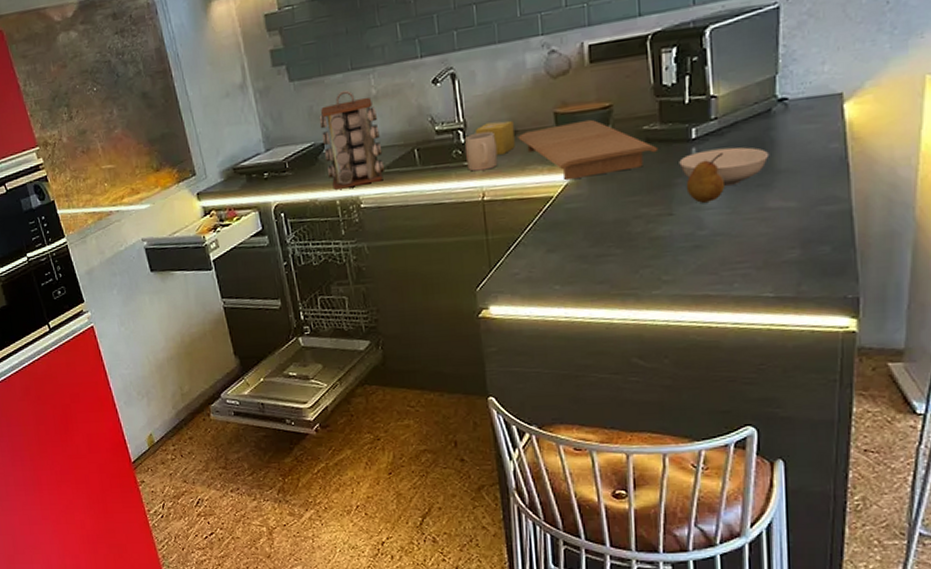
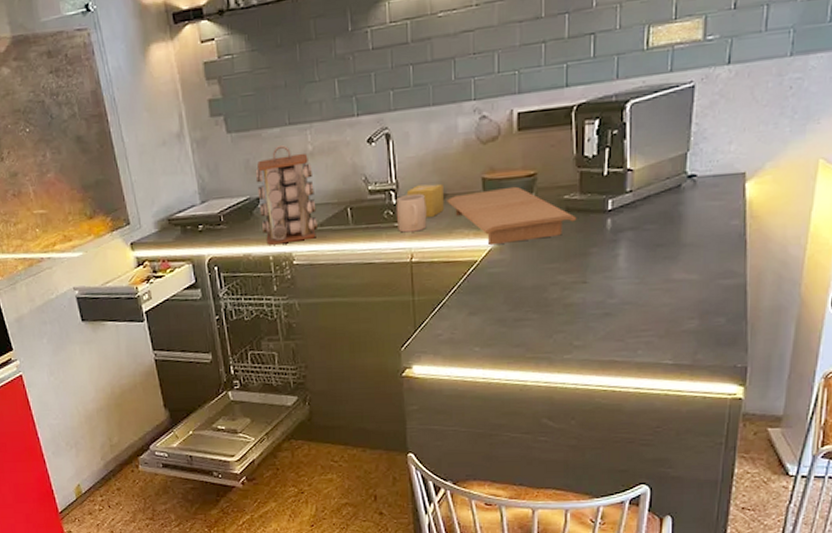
bowl: present [679,147,770,186] -> none [595,220,677,257]
fruit: present [686,153,724,203] -> none [600,225,635,272]

